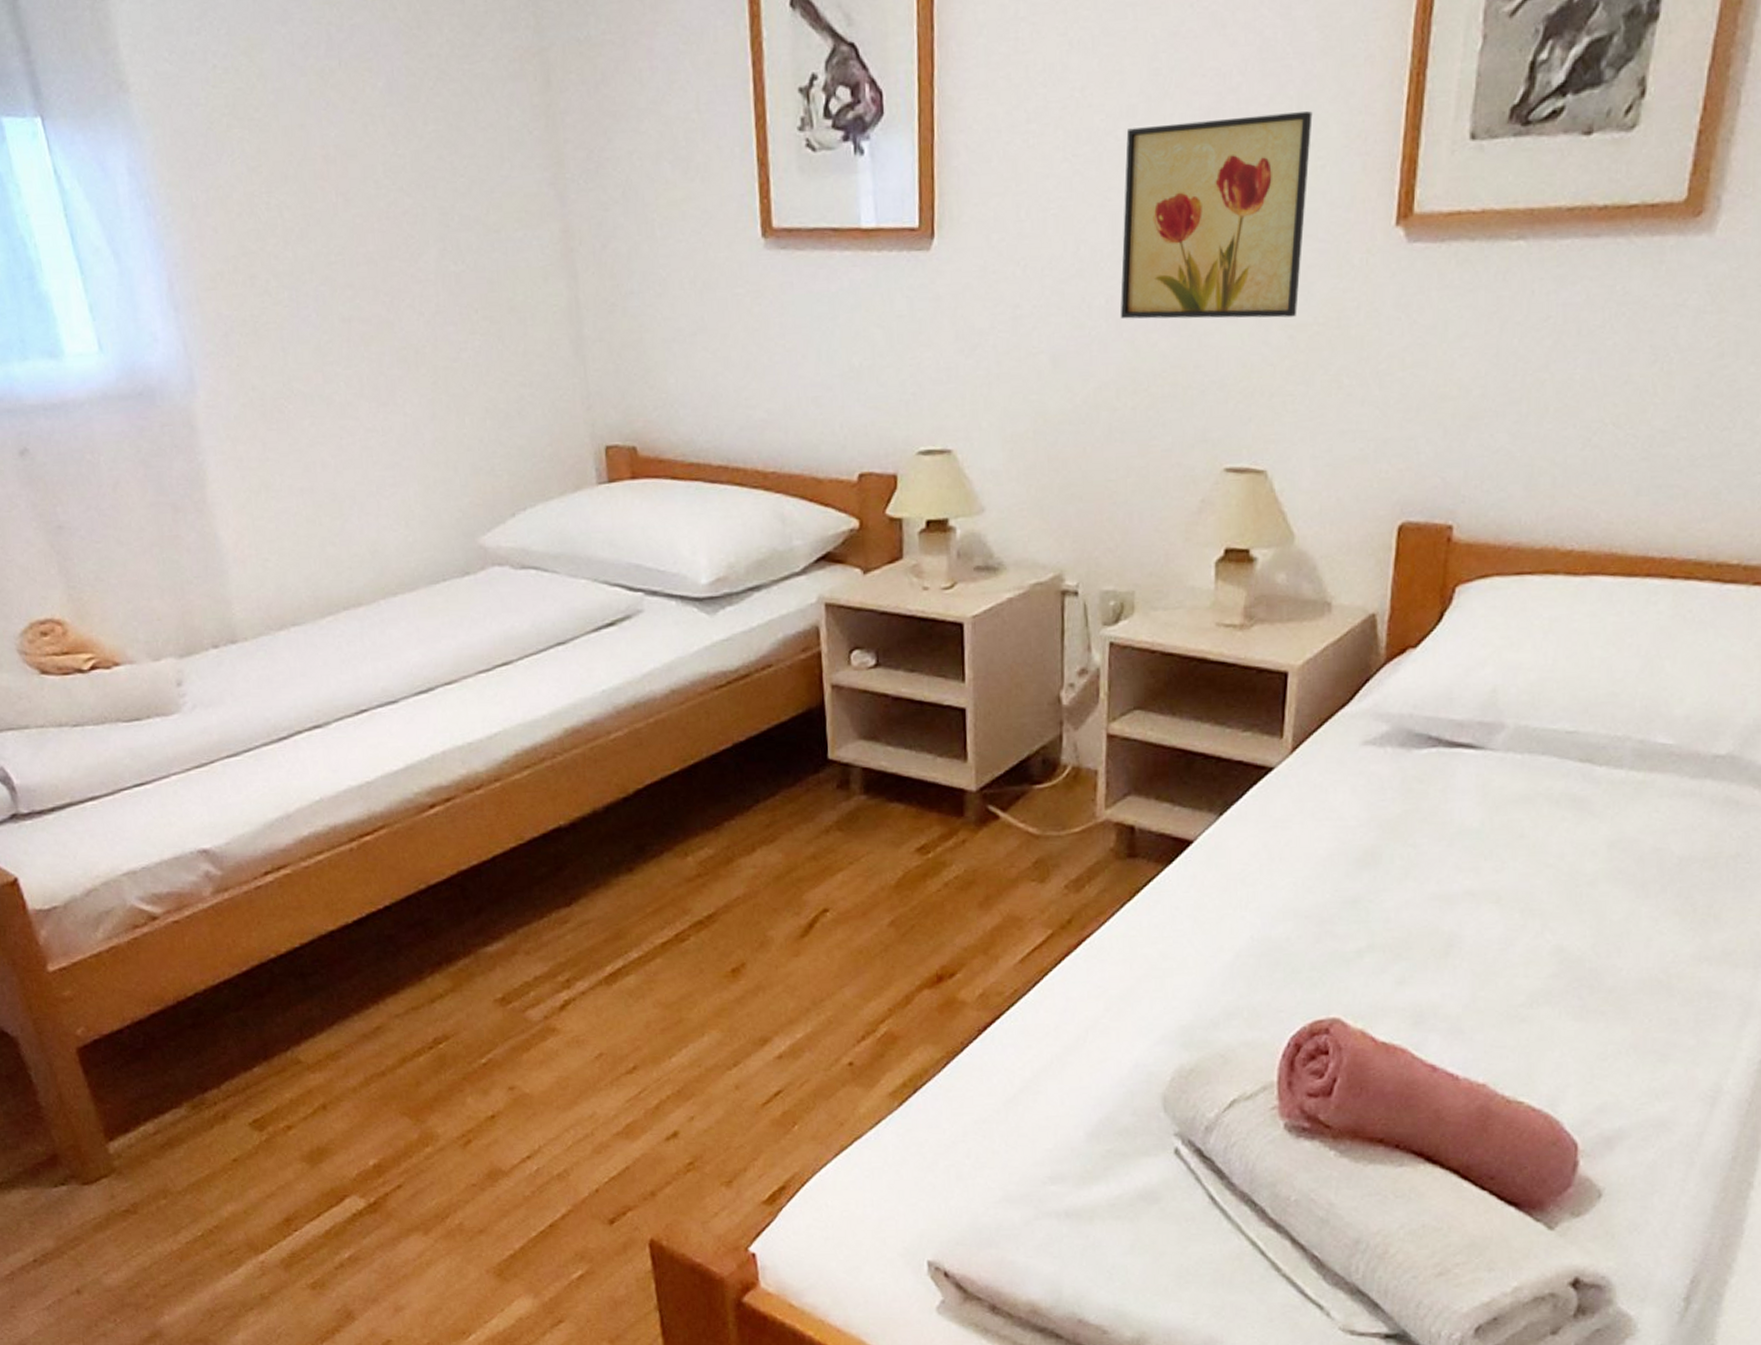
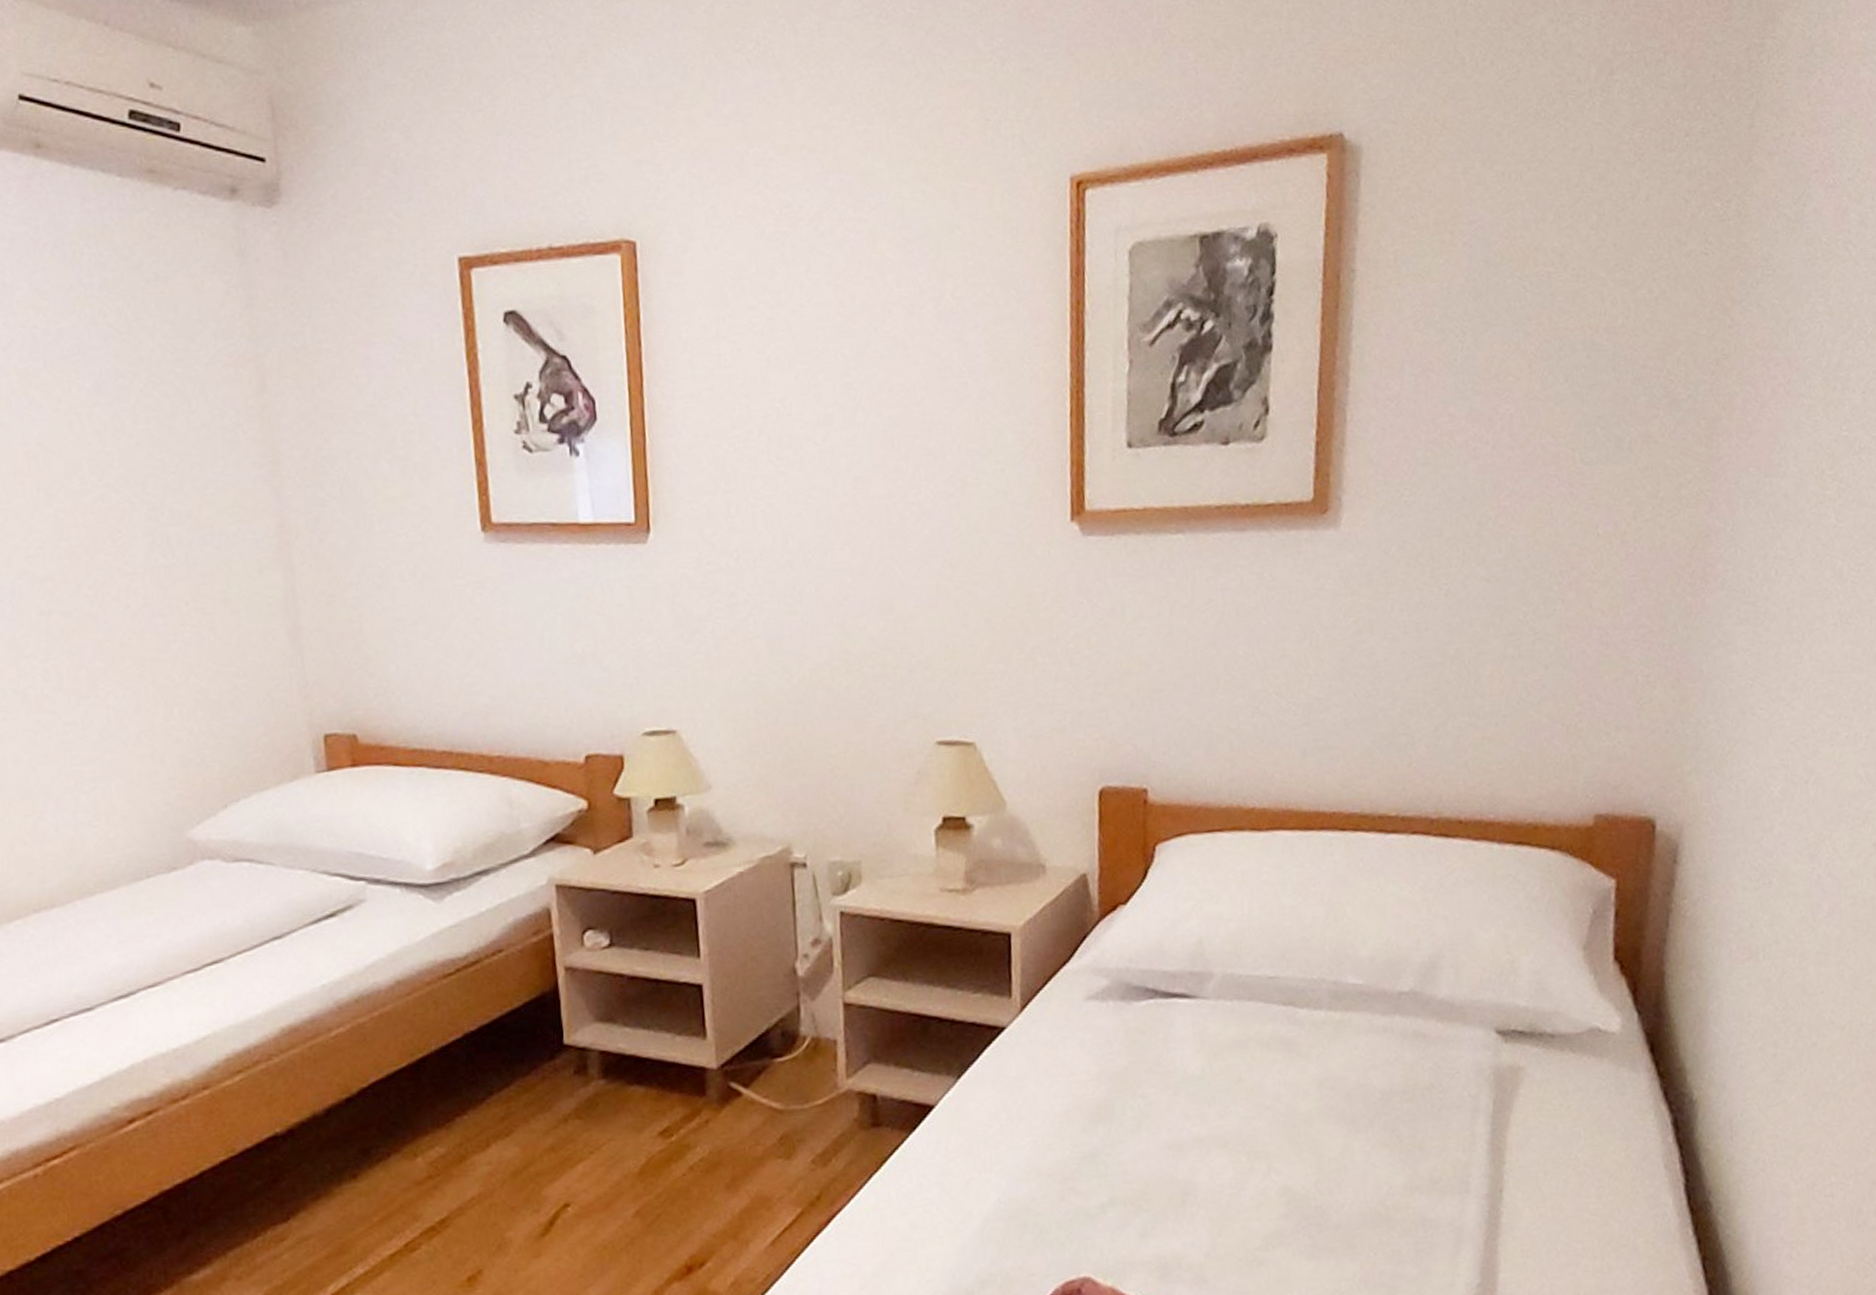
wall art: present [1120,111,1313,319] -> none [824,422,991,606]

